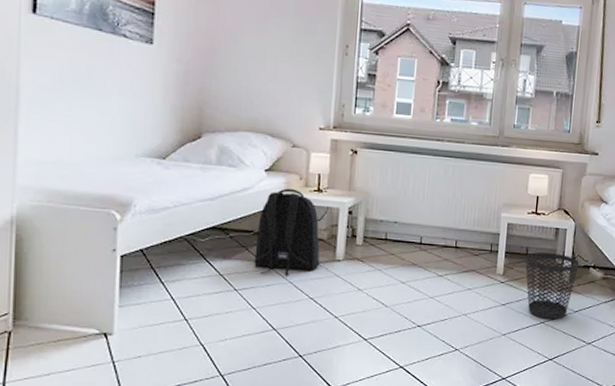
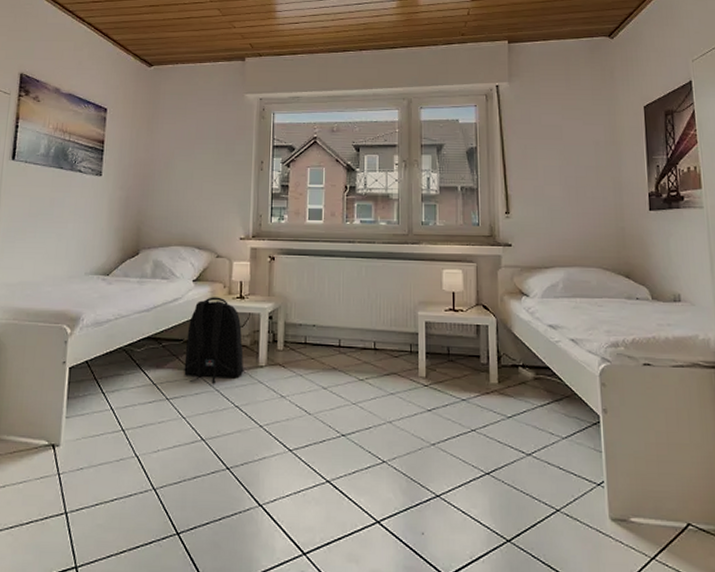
wastebasket: present [525,252,579,320] -> none [447,351,506,427]

